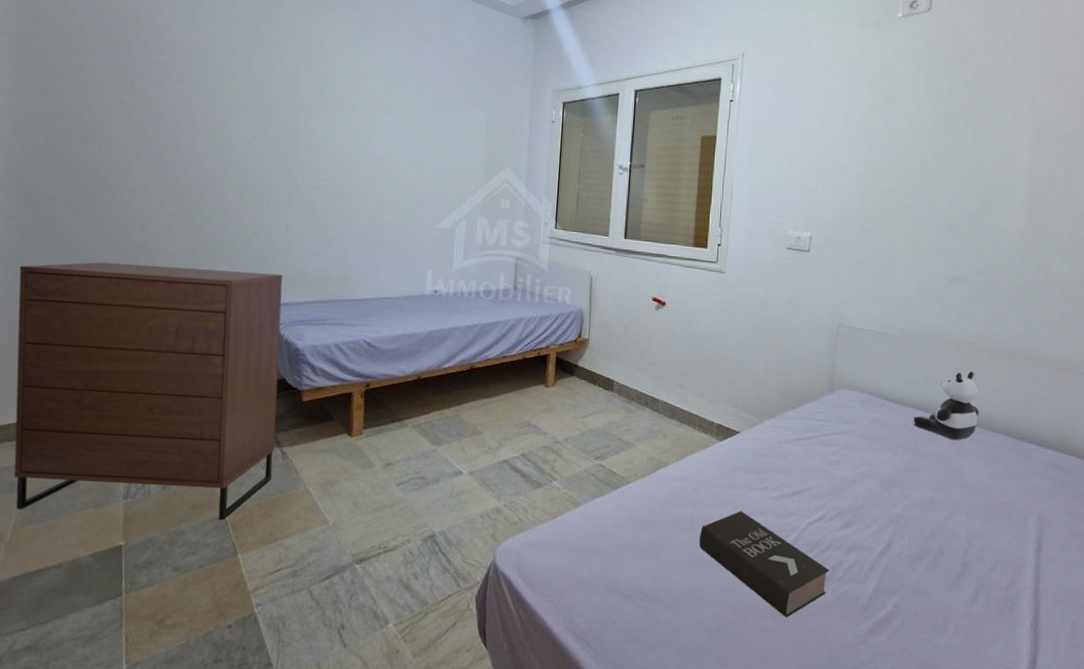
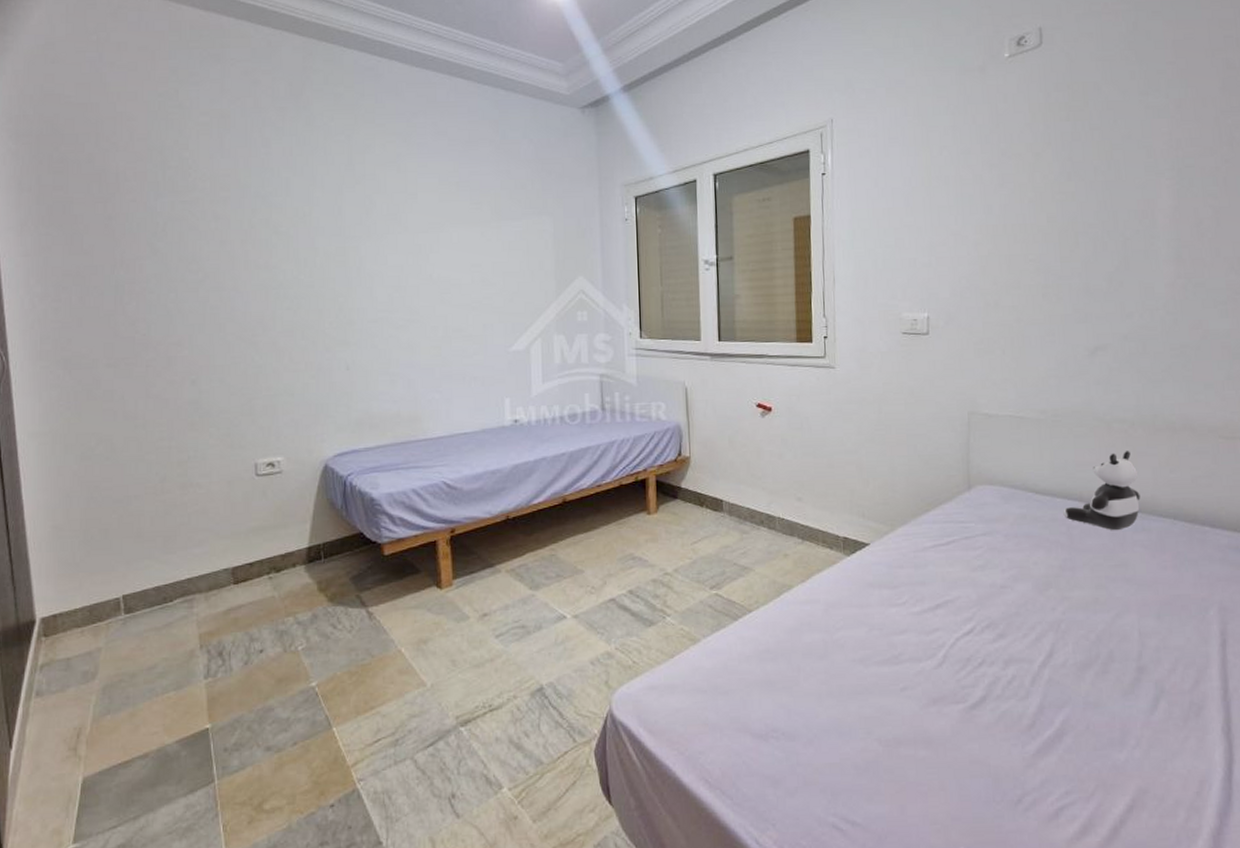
chest of drawers: present [13,262,283,520] -> none [67,419,359,699]
book: present [699,510,829,618] -> none [835,631,986,745]

